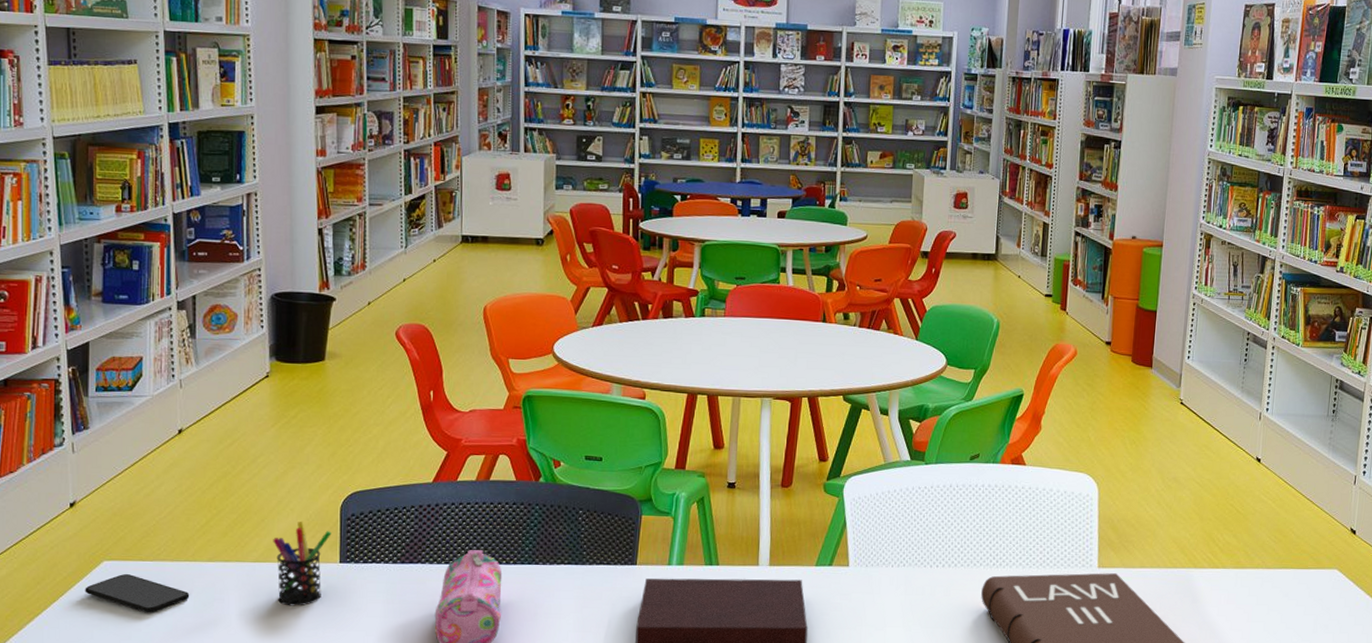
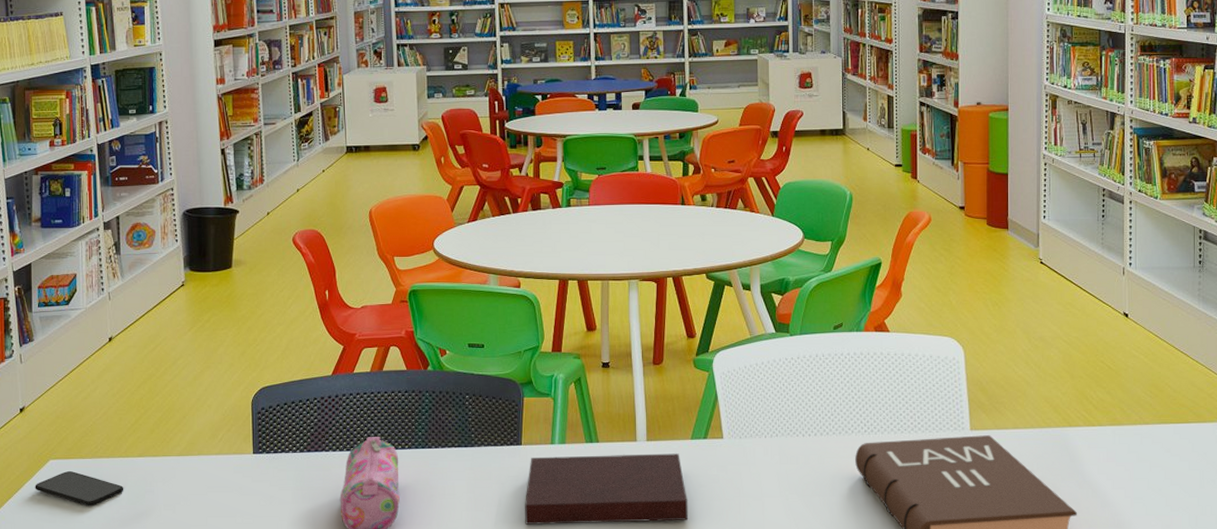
pen holder: present [273,521,332,607] -> none [194,416,245,496]

